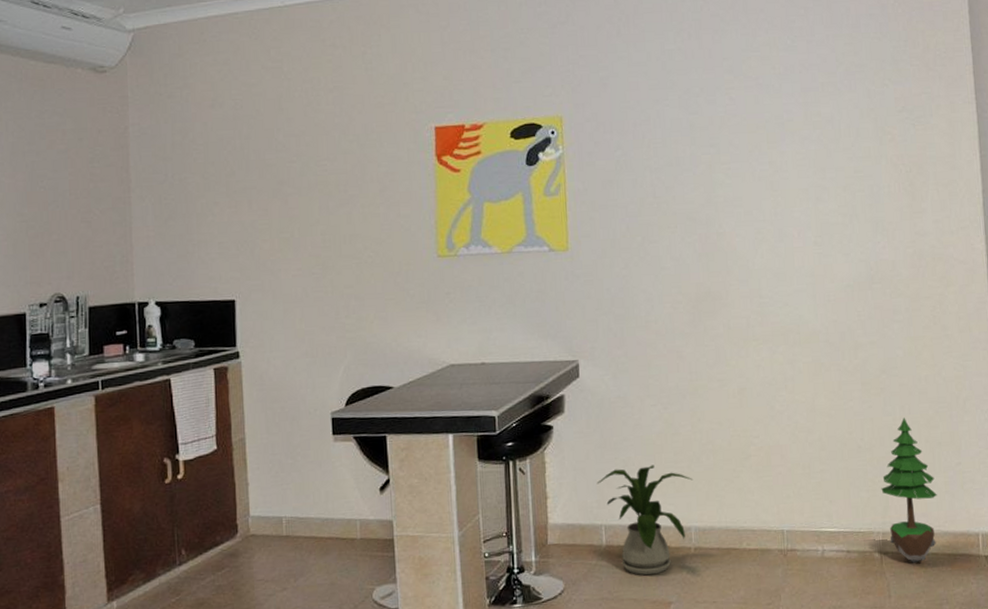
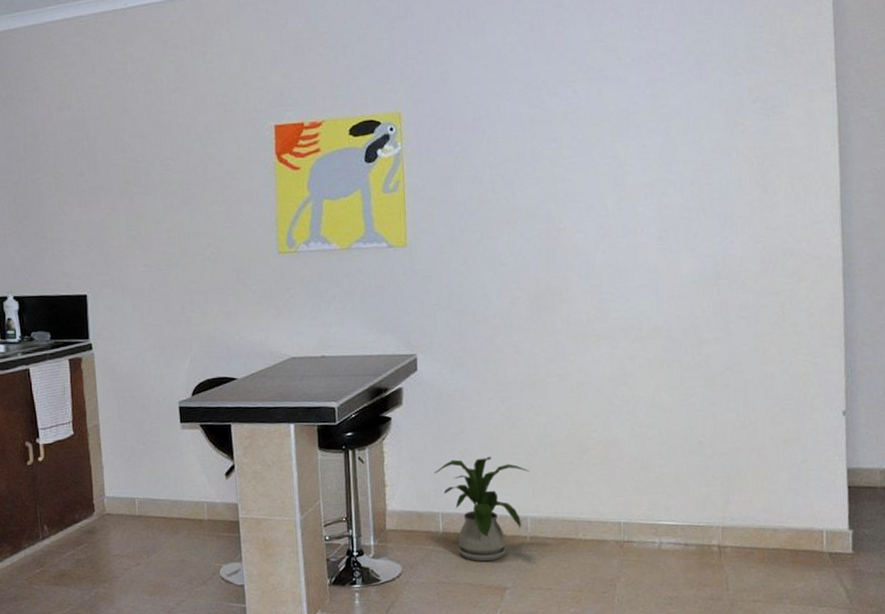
potted tree: present [881,418,937,563] -> none [722,414,780,558]

